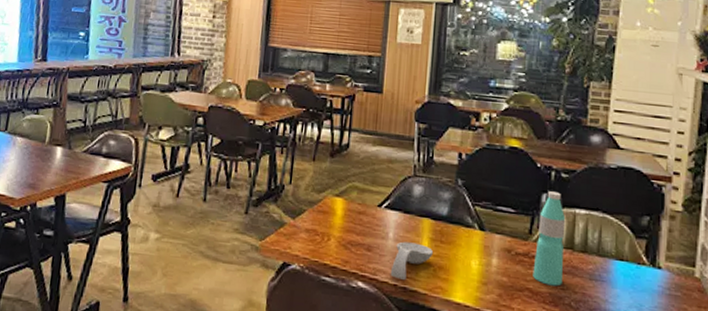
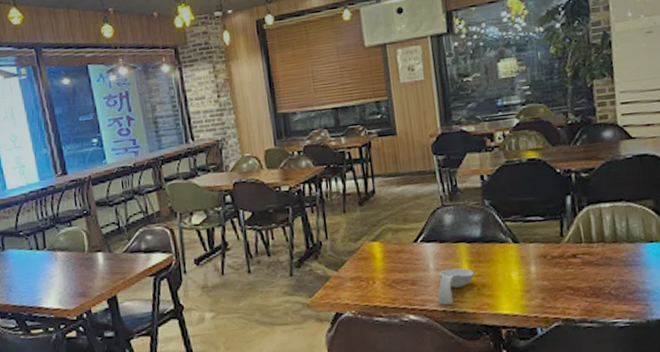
water bottle: present [533,191,566,286] -> none [567,192,600,280]

